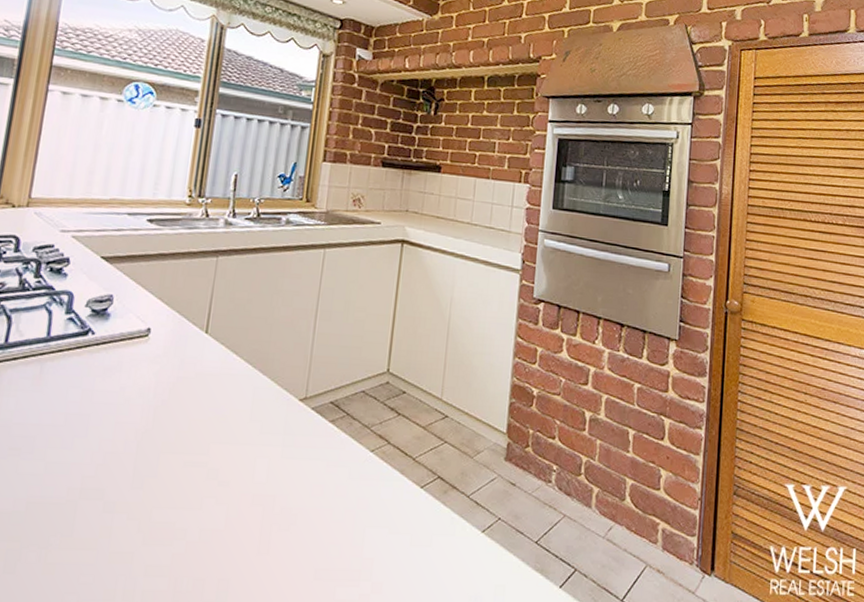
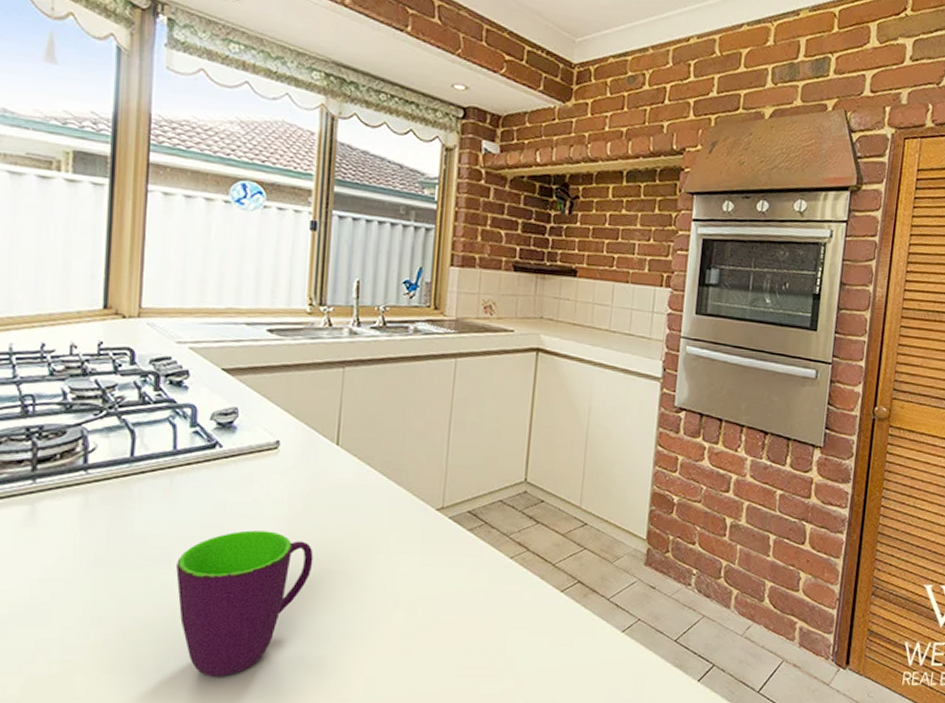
mug: none [36,419,175,577] -> present [176,530,314,677]

